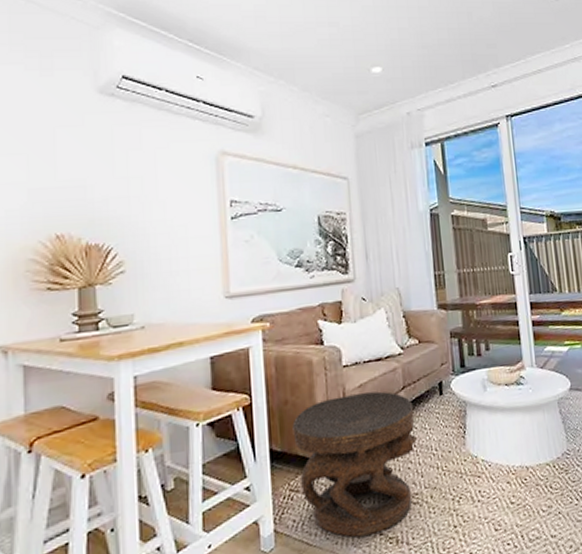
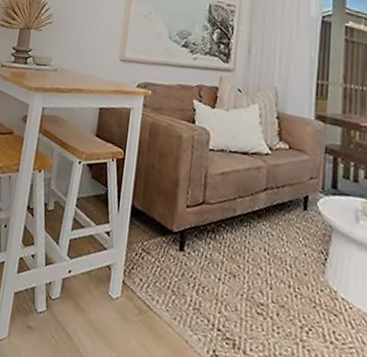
side table: present [292,391,417,538] -> none [152,176,272,328]

